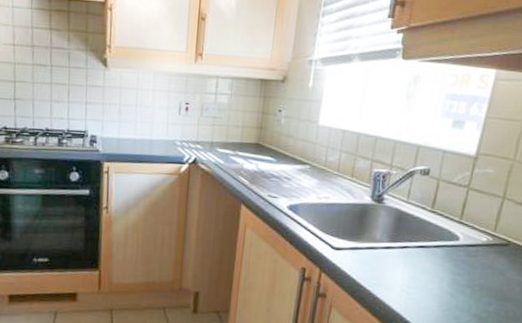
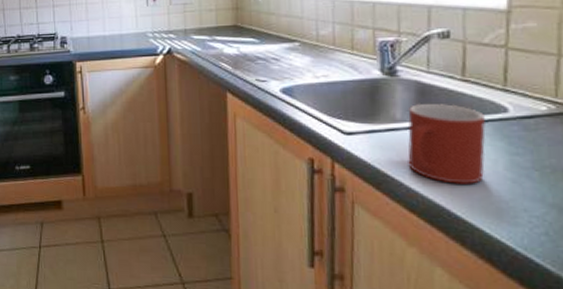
mug: none [378,227,442,296] -> present [408,103,486,184]

